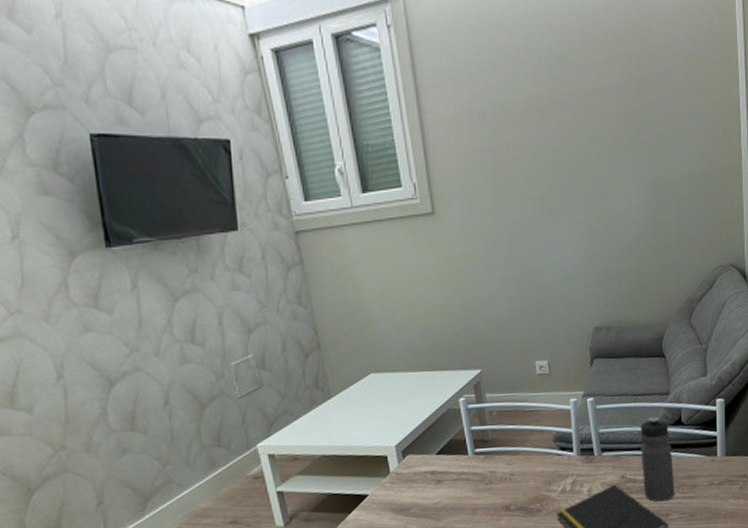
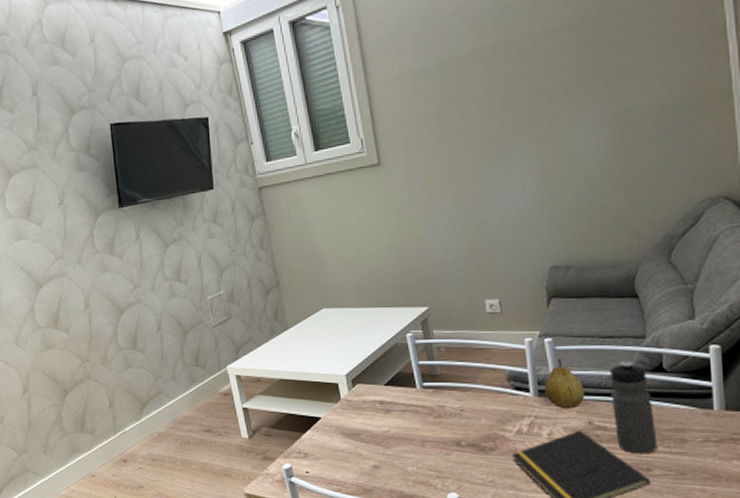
fruit: none [585,418,619,466] -> present [544,359,584,409]

